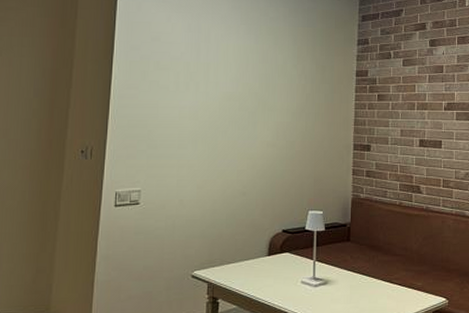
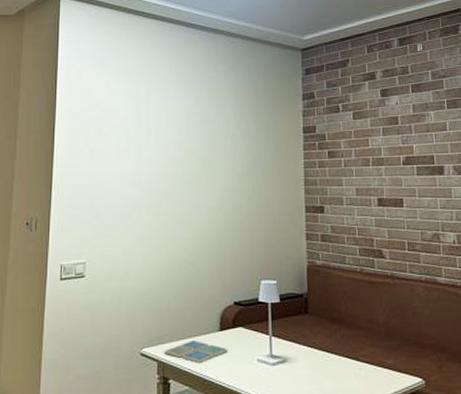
drink coaster: none [214,263,275,285] -> present [164,339,228,364]

